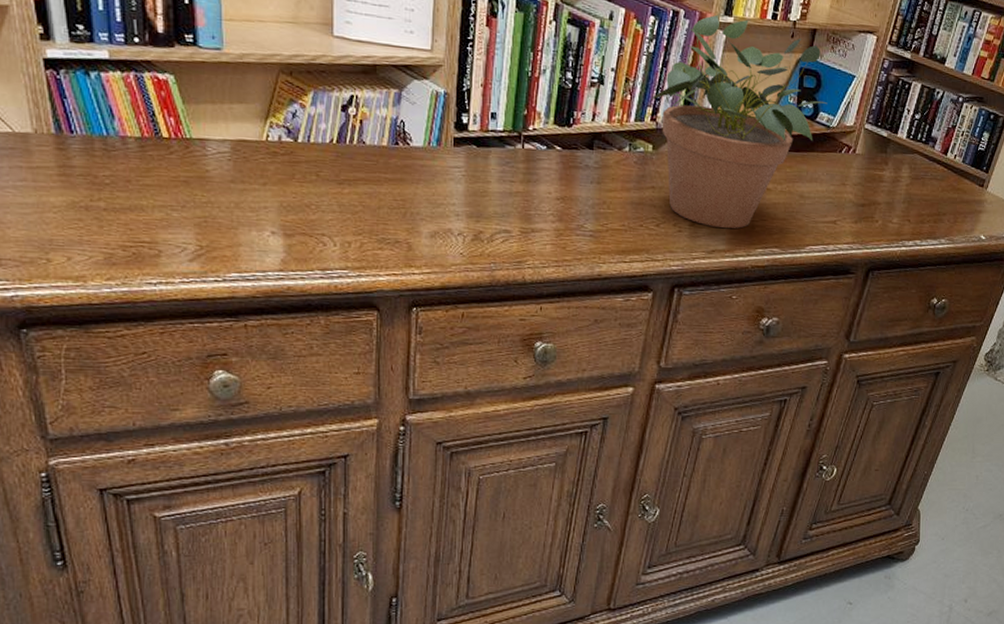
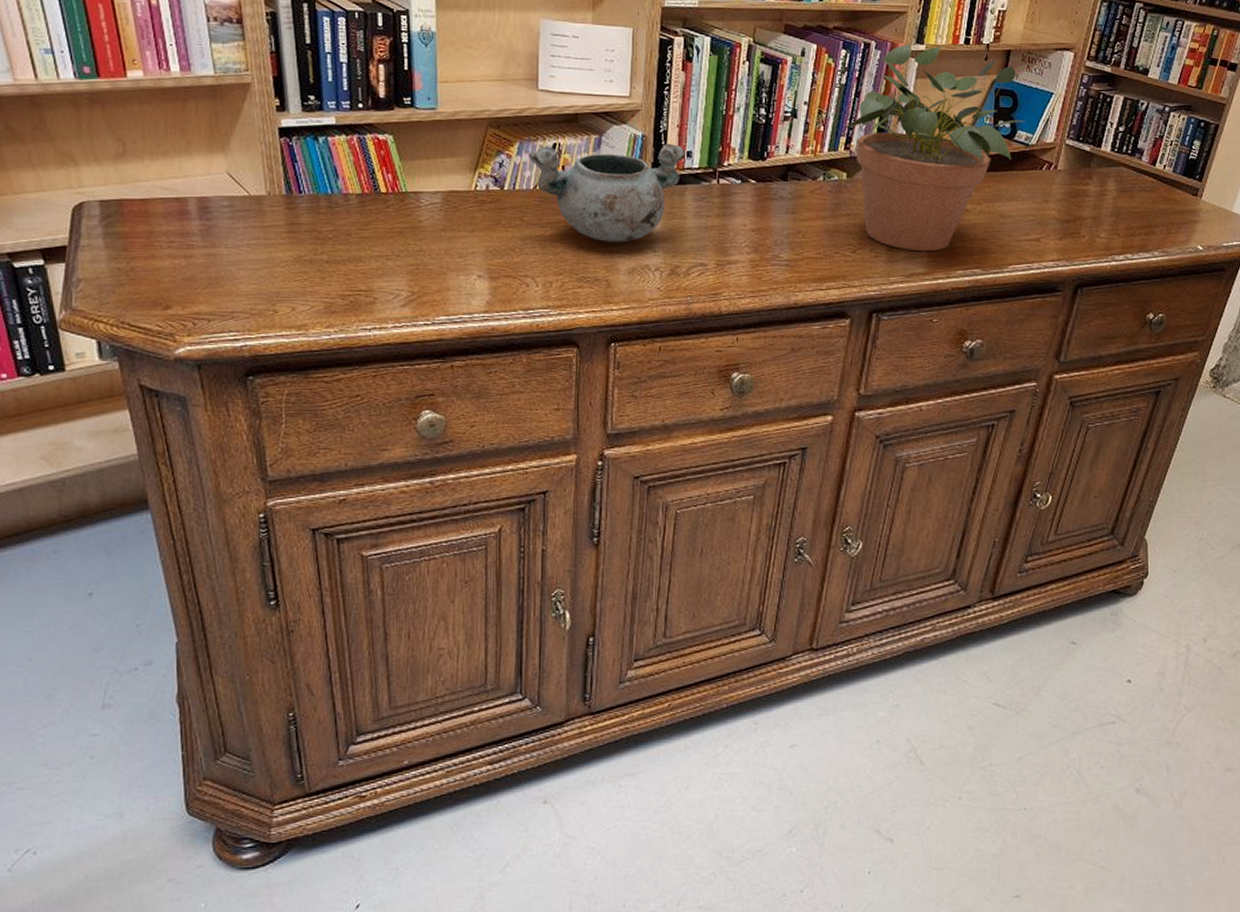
decorative bowl: none [324,98,491,205] -> present [529,144,686,243]

